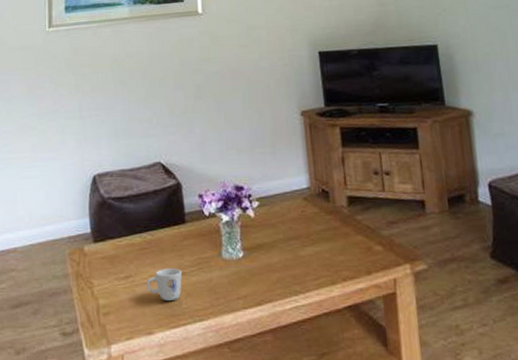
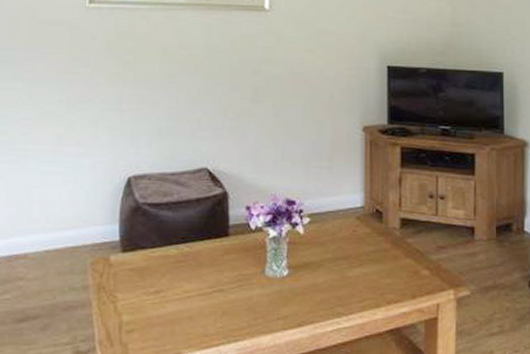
mug: present [146,268,182,302] -> none [178,284,219,320]

